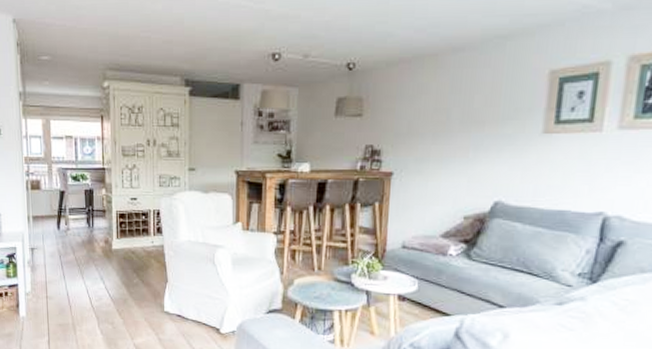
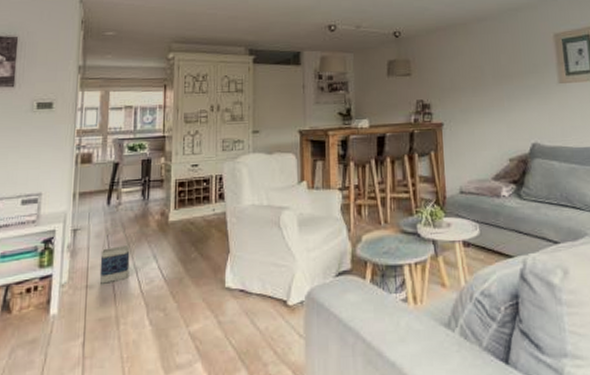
bag: none [55,247,81,297] -> present [99,224,130,284]

